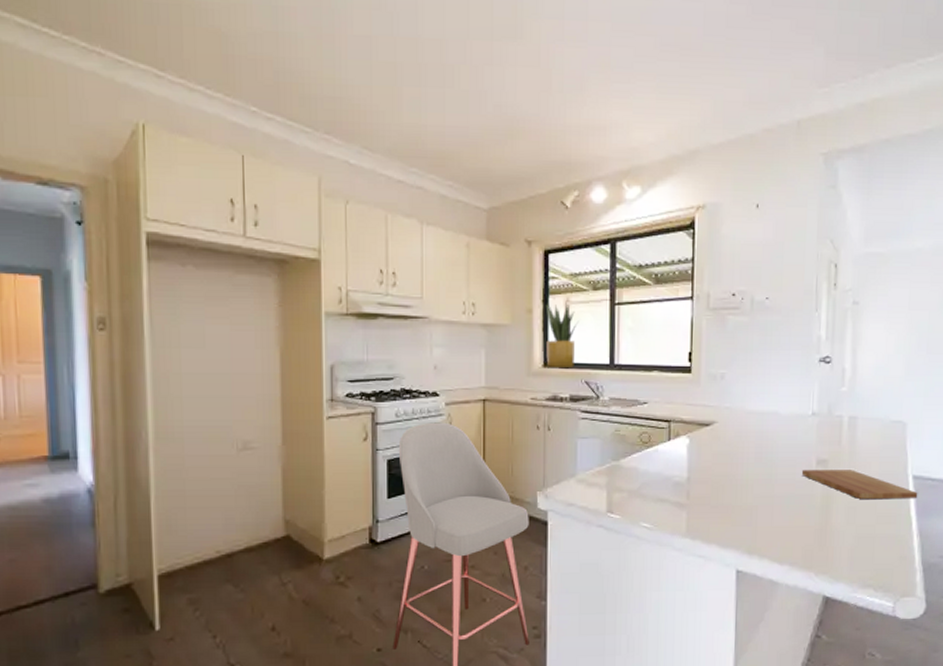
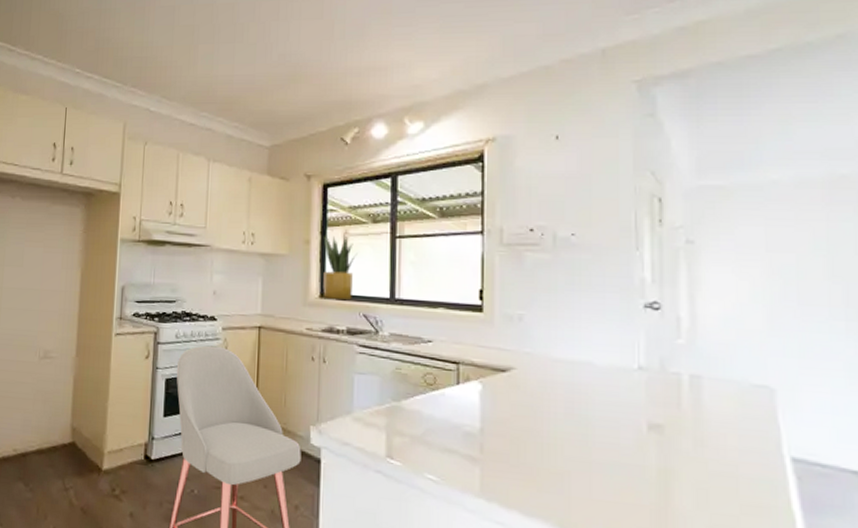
cutting board: present [801,470,918,499] -> none [627,434,802,489]

